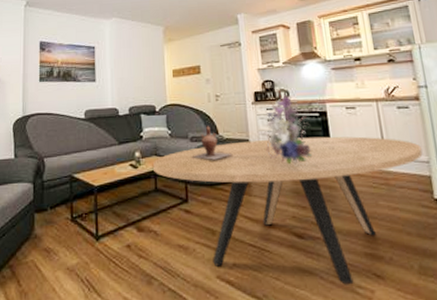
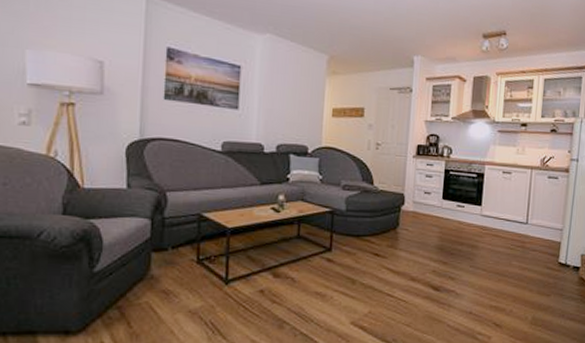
dining table: present [153,136,423,285] -> none [298,194,560,332]
ceramic jug: present [191,126,233,160] -> none [341,175,385,211]
bouquet: present [258,86,313,166] -> none [419,143,464,224]

